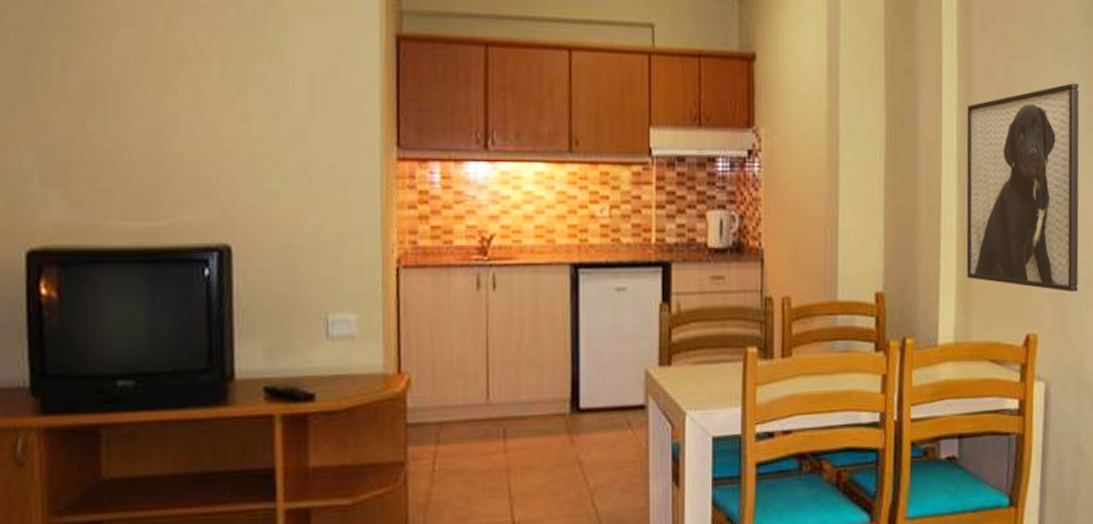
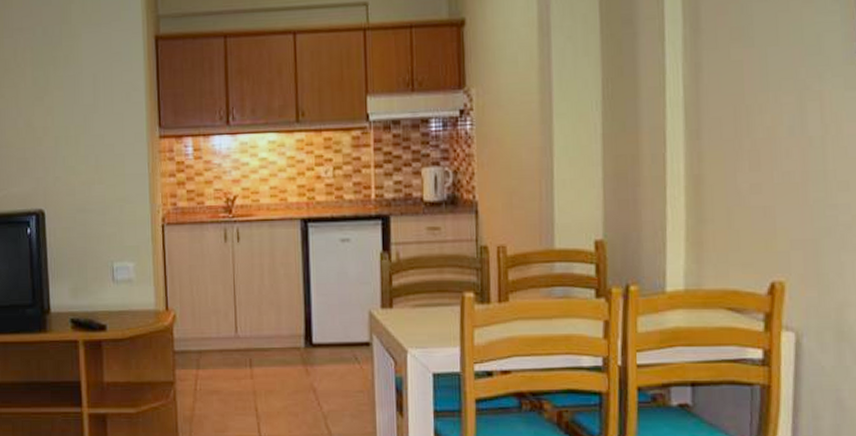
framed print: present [966,83,1080,293] -> none [694,14,837,238]

